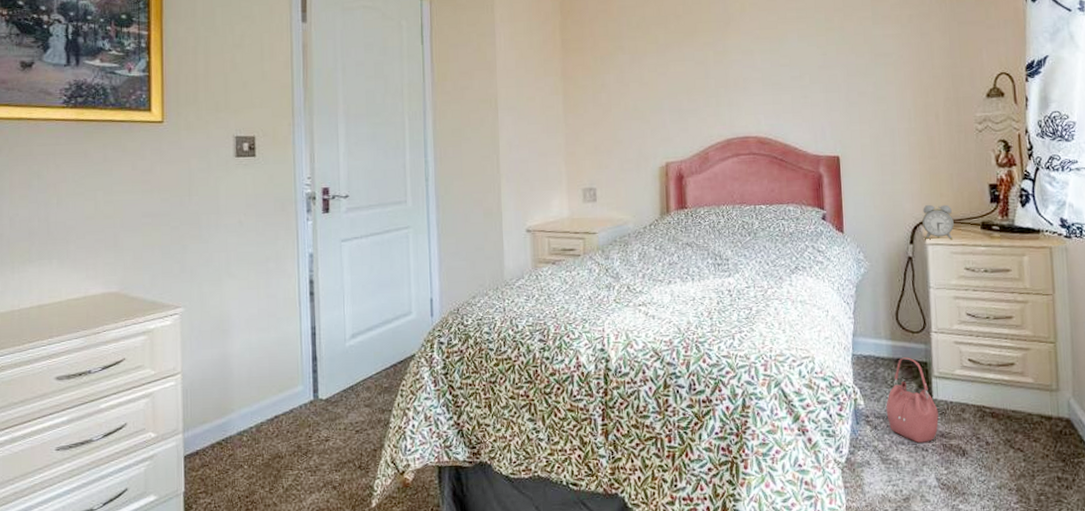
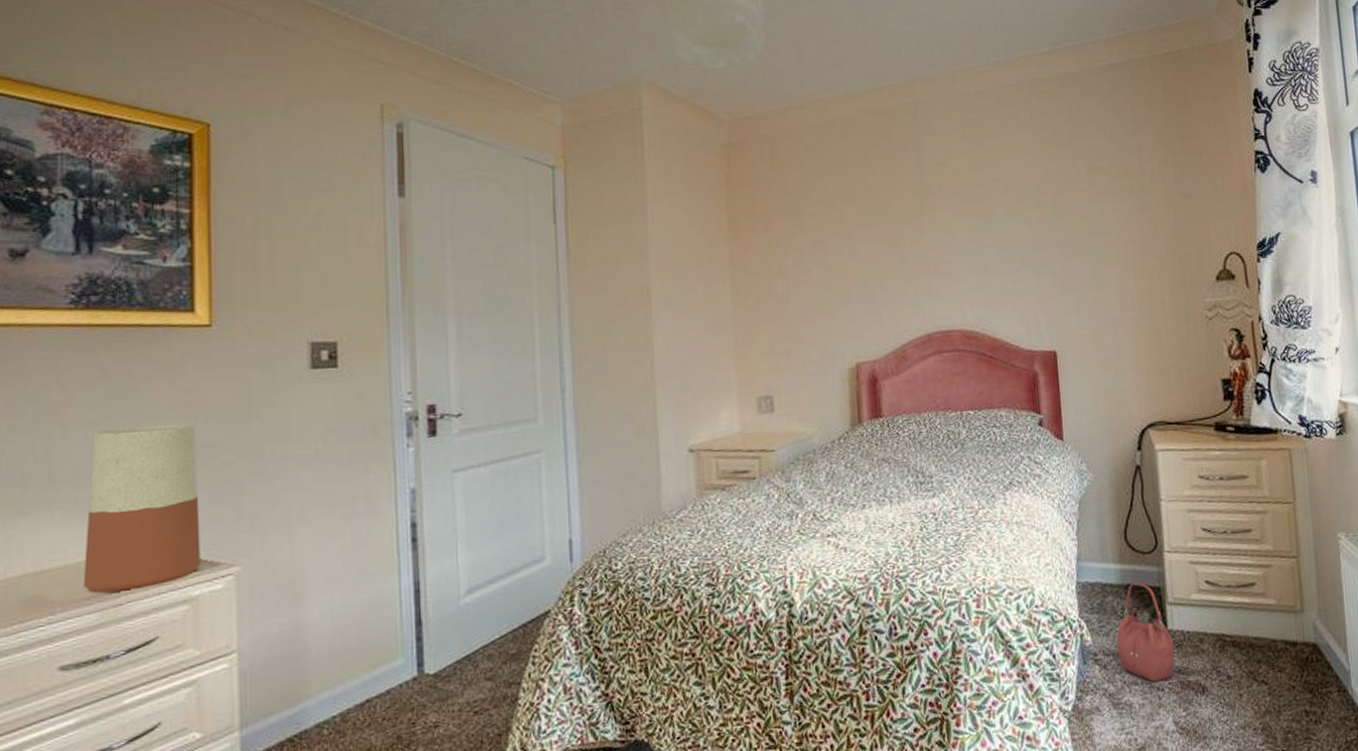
vase: none [72,197,155,323] -> present [83,424,201,594]
alarm clock: present [922,204,955,240] -> none [1150,404,1186,445]

